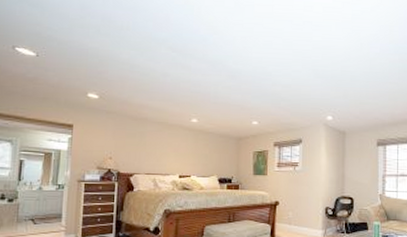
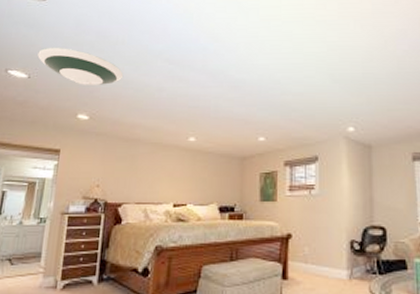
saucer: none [44,27,130,67] -> present [37,47,124,85]

